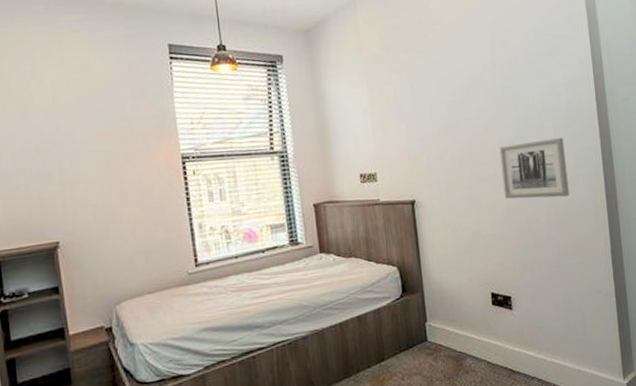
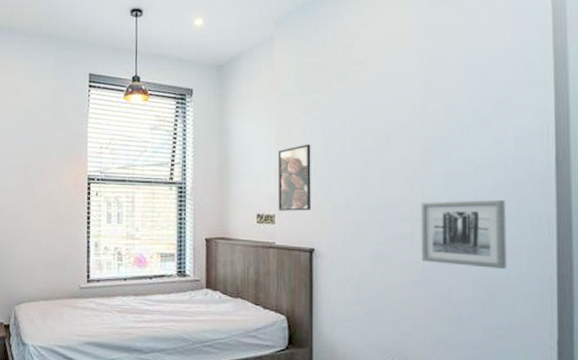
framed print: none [372,102,408,169] -> present [277,144,311,211]

